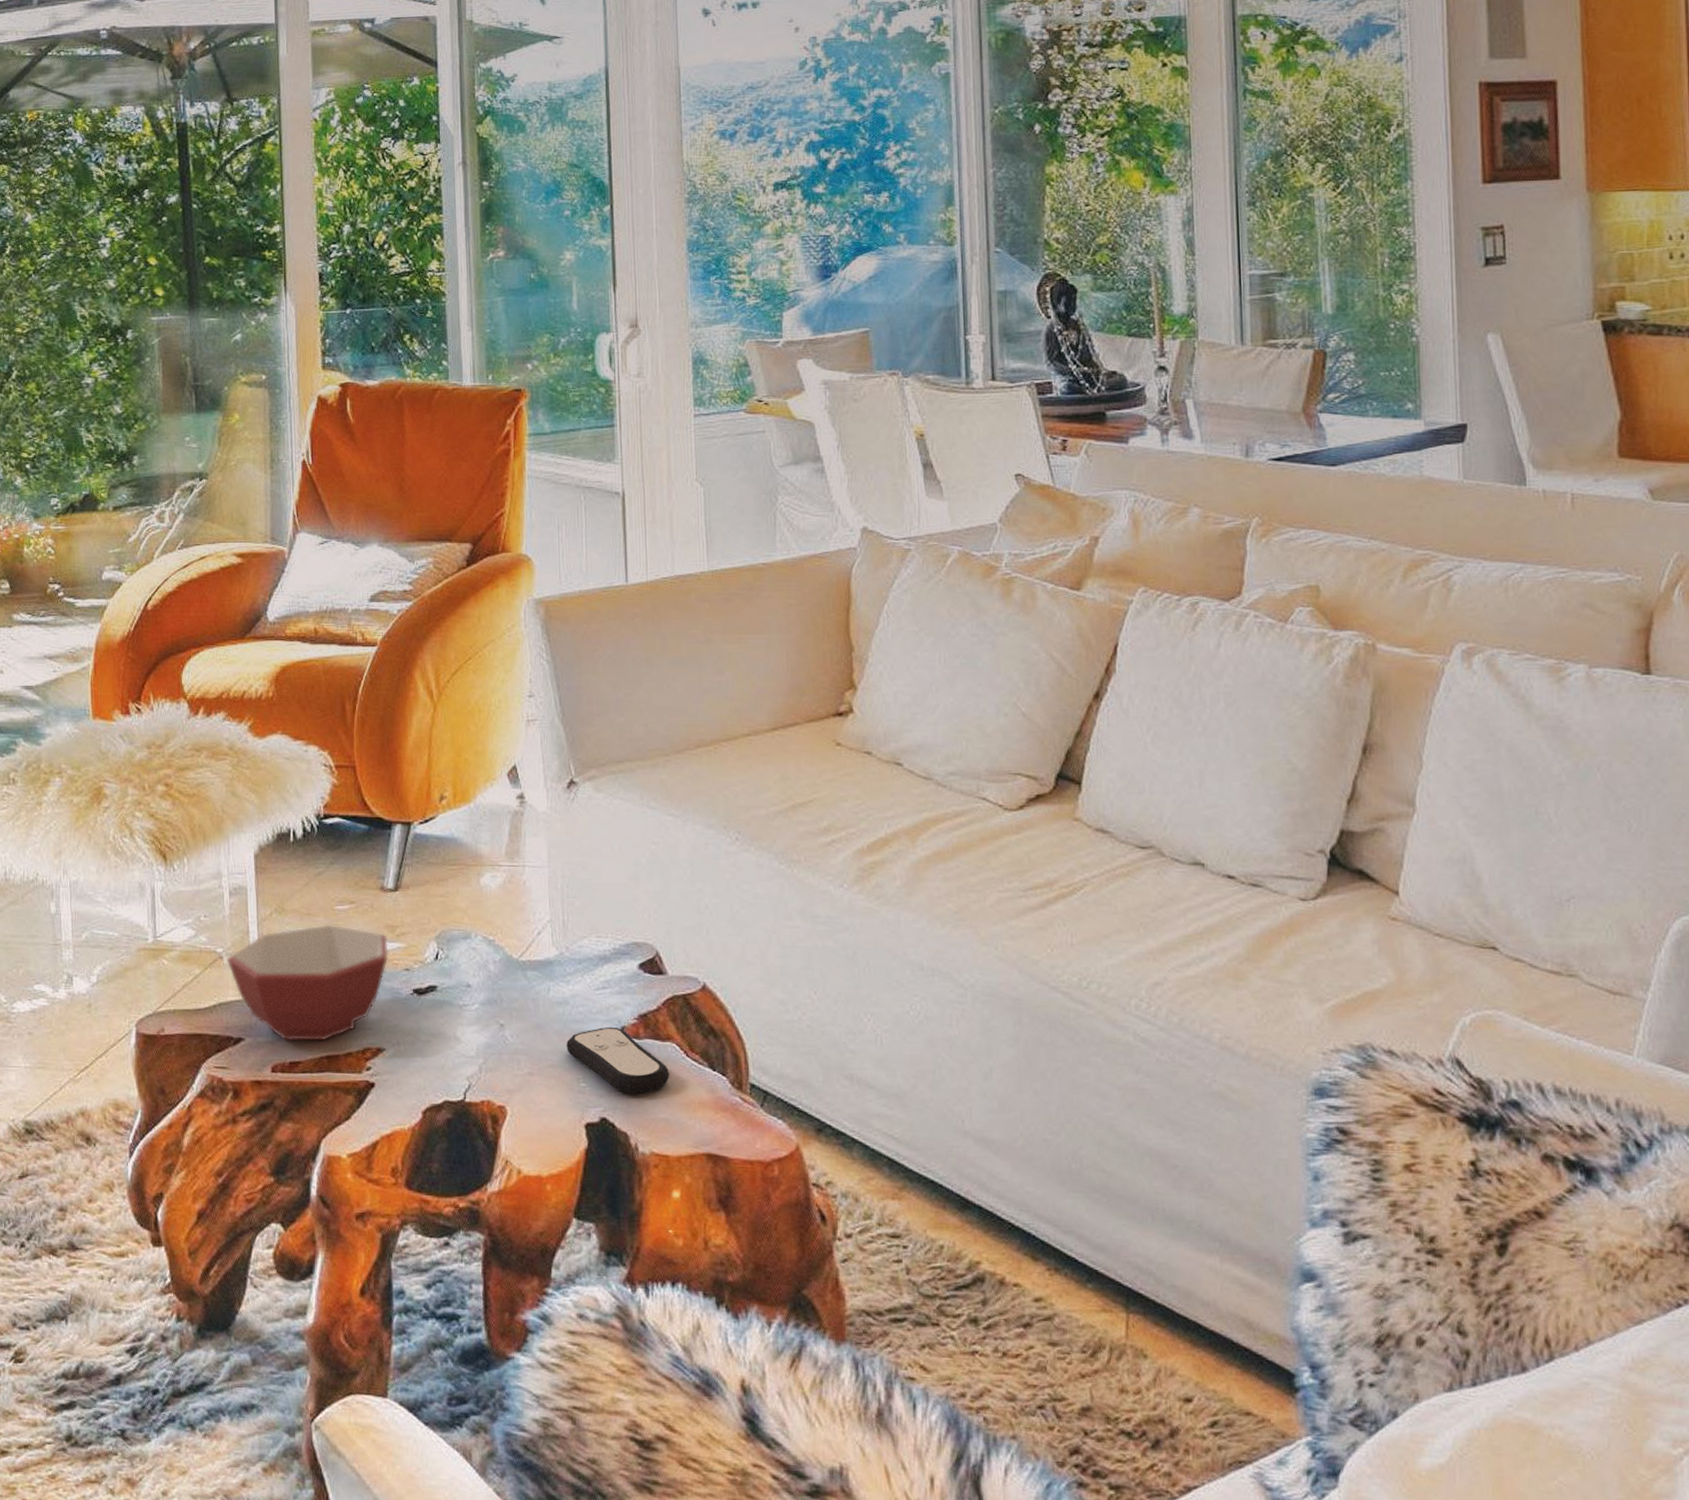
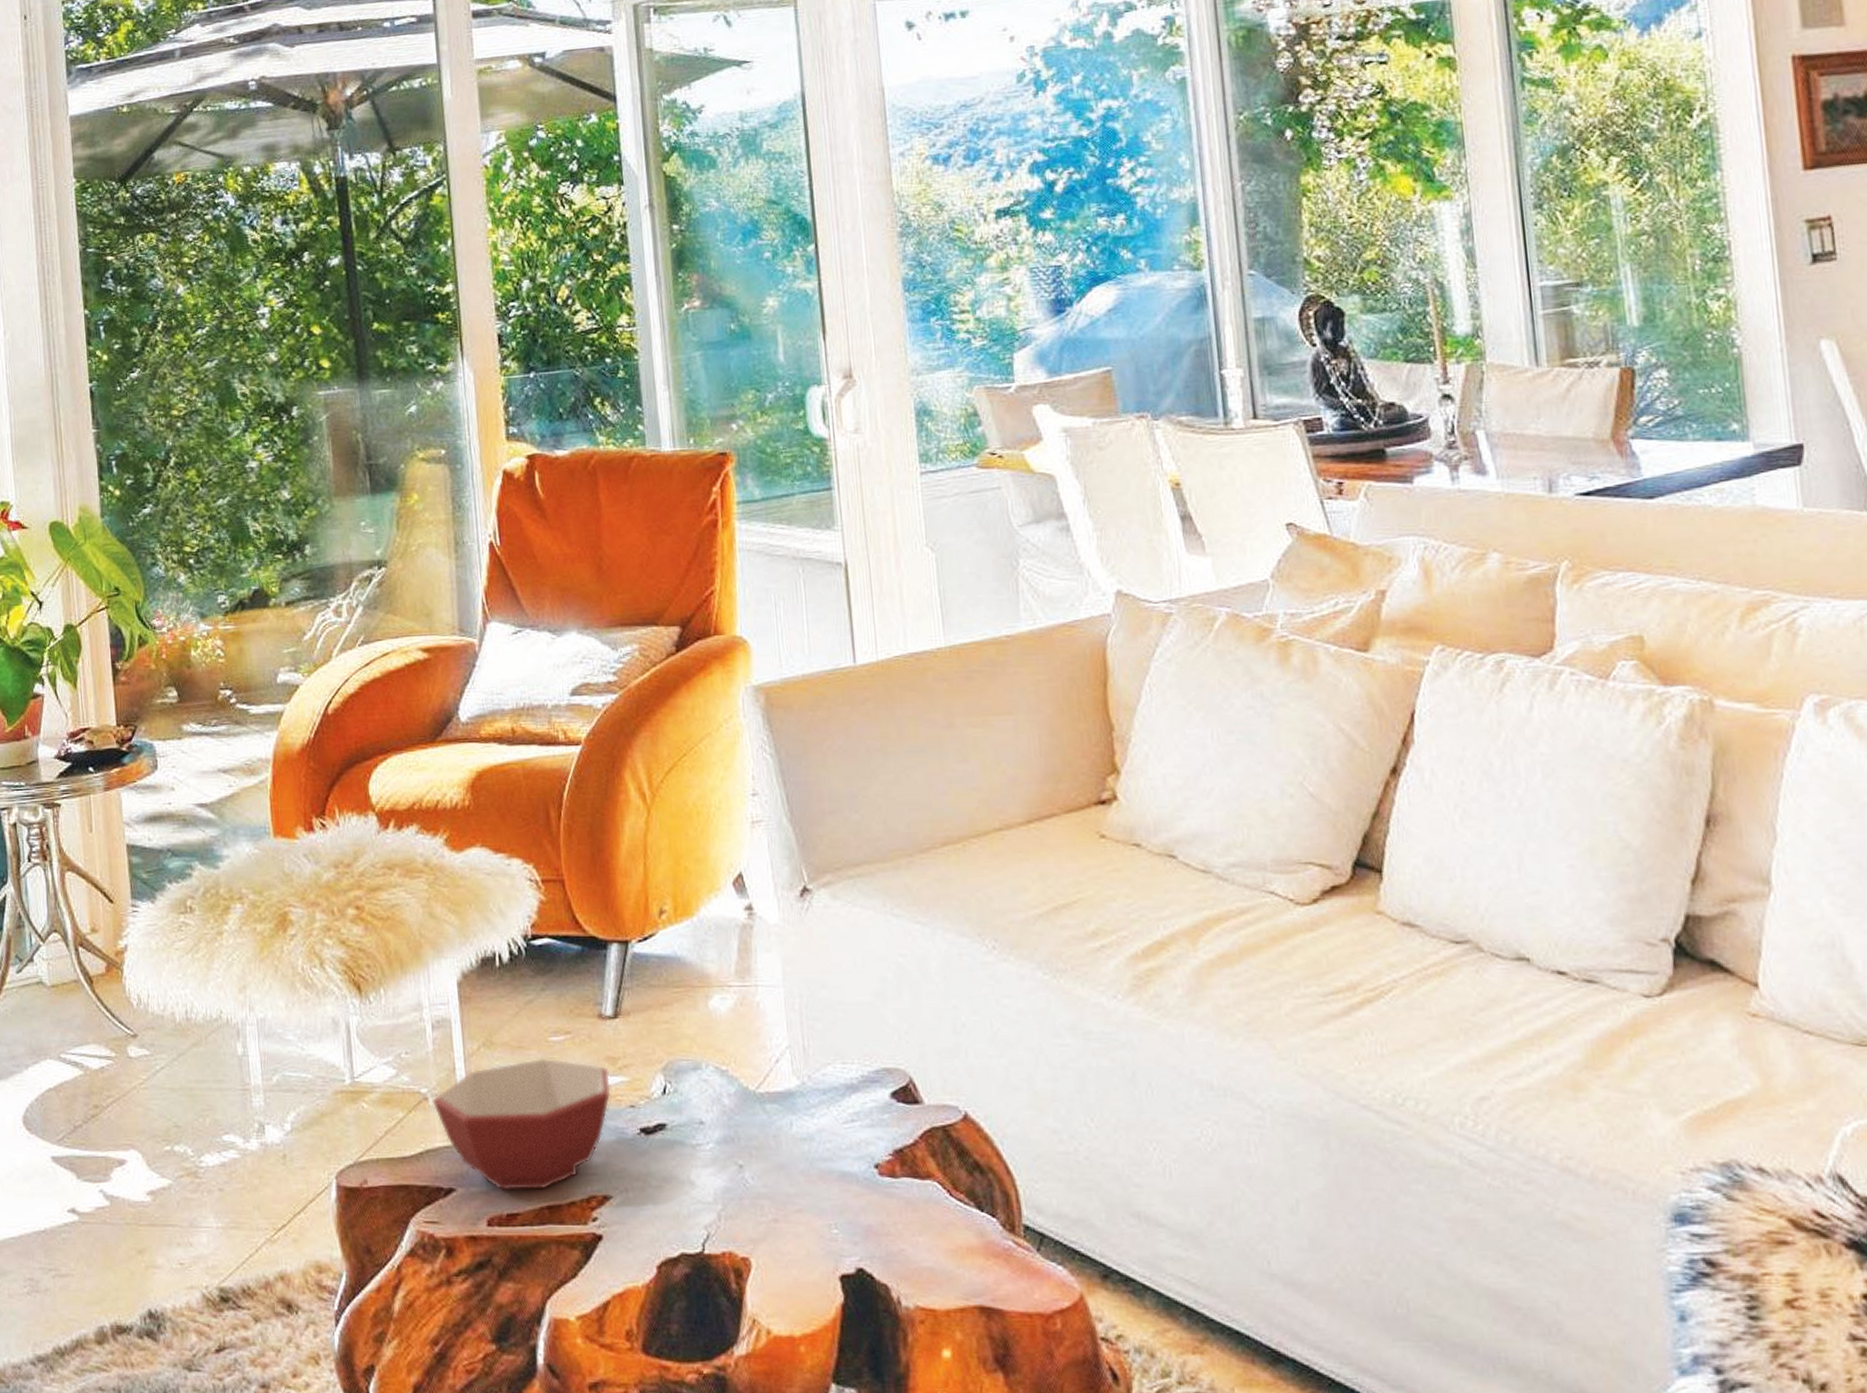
remote control: present [566,1026,670,1095] -> none [814,1164,933,1241]

